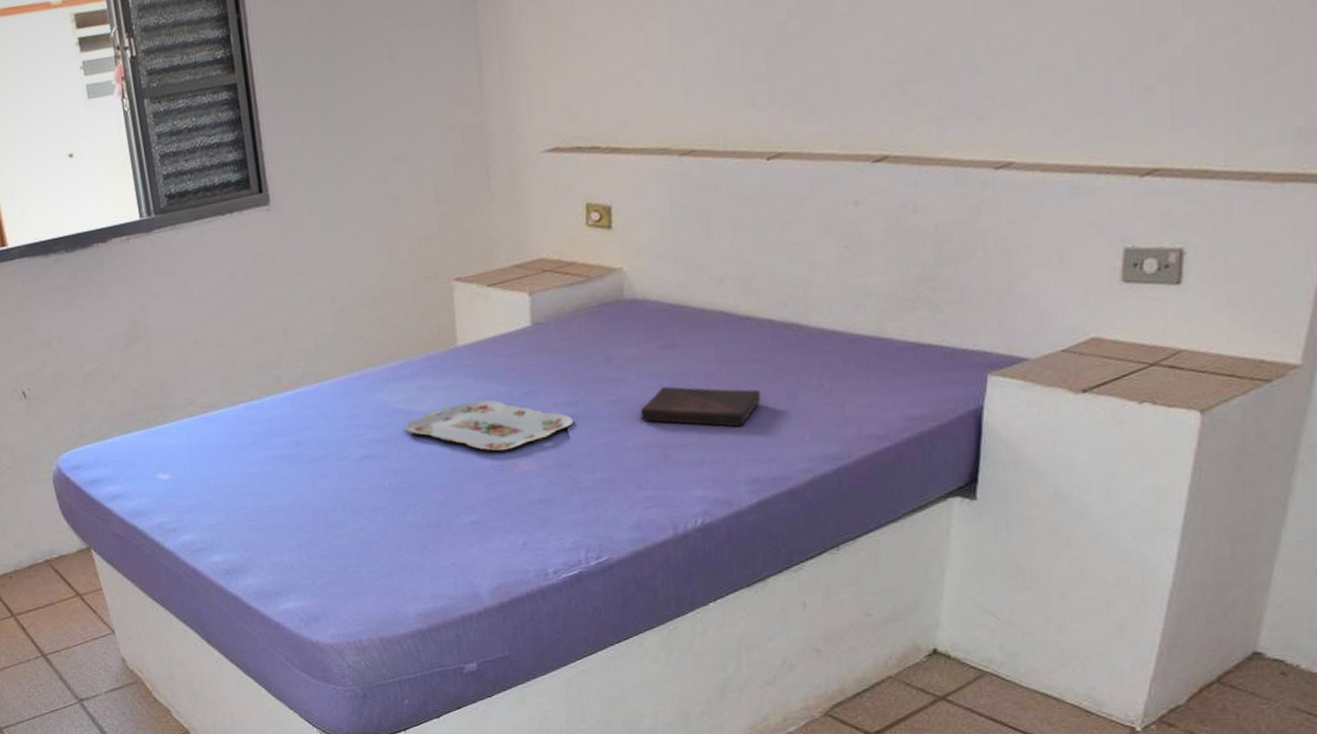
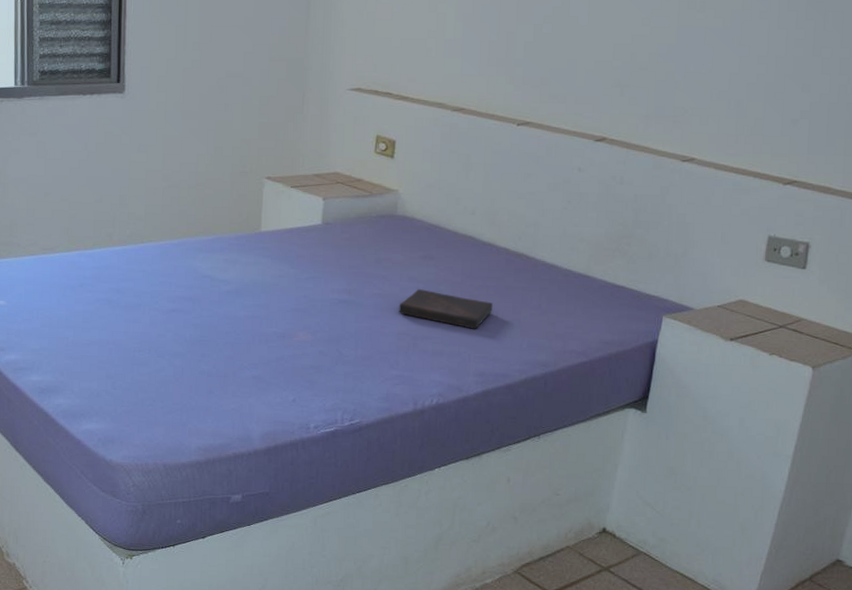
serving tray: present [404,400,574,451] -> none [209,278,346,322]

